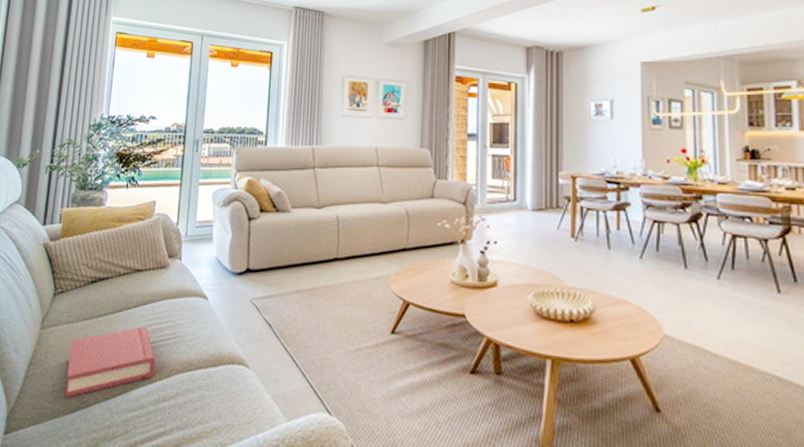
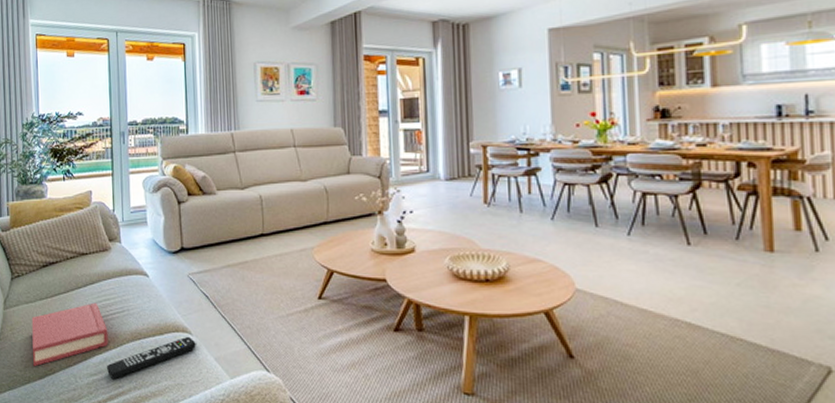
remote control: none [149,369,253,416] -> present [107,336,196,379]

